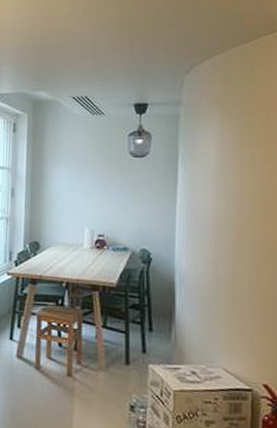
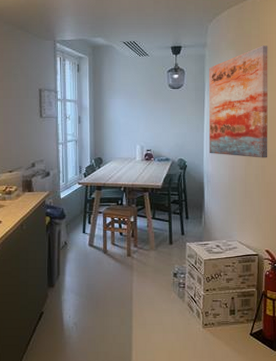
wall art: none [184,104,267,255] -> present [209,45,268,158]

